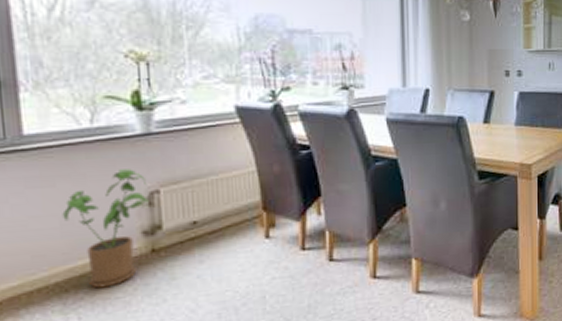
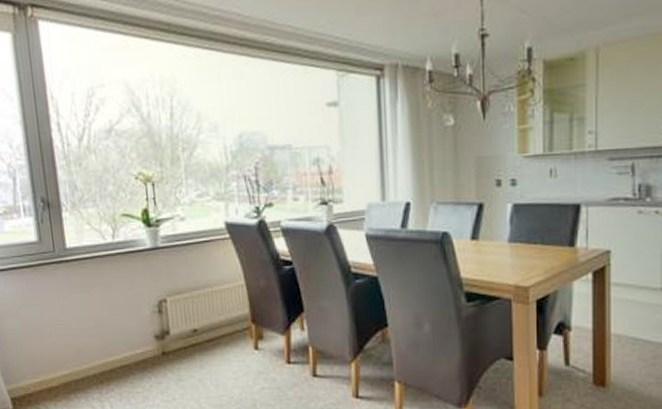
house plant: present [62,169,149,288] -> none [96,279,159,382]

